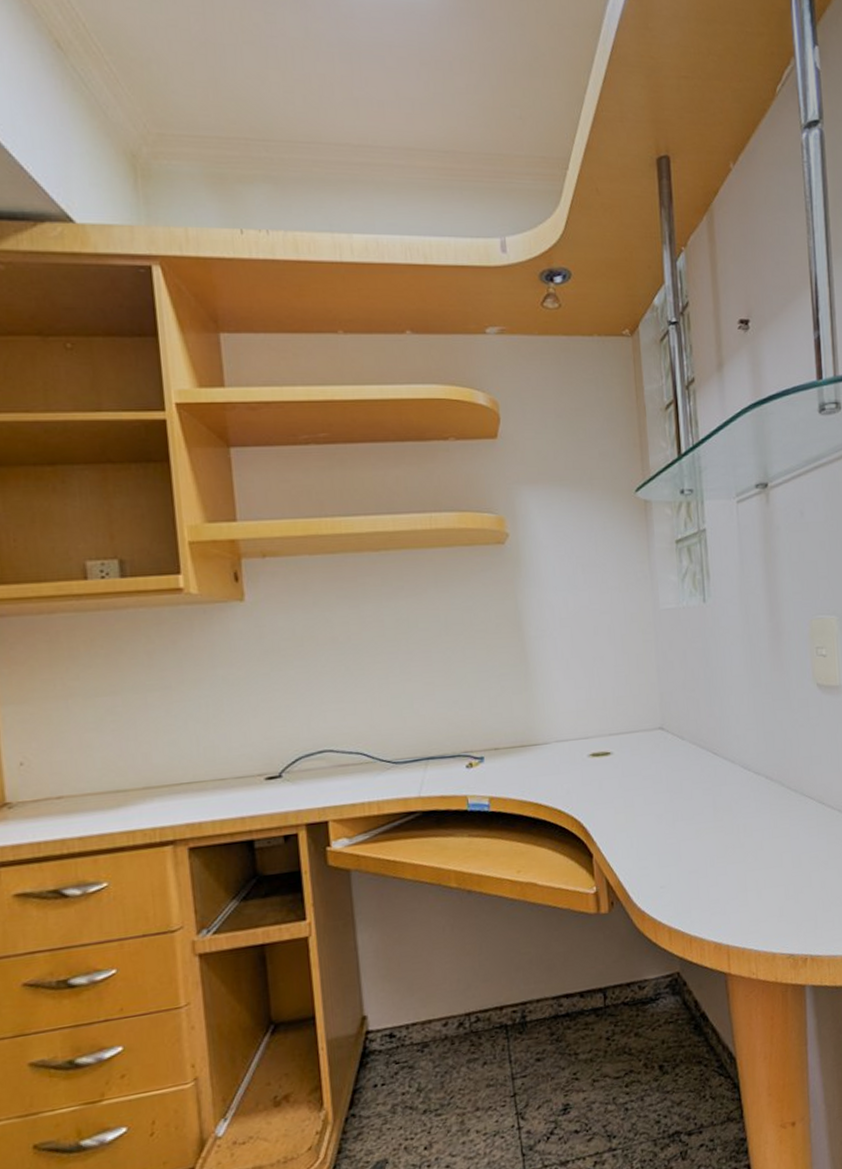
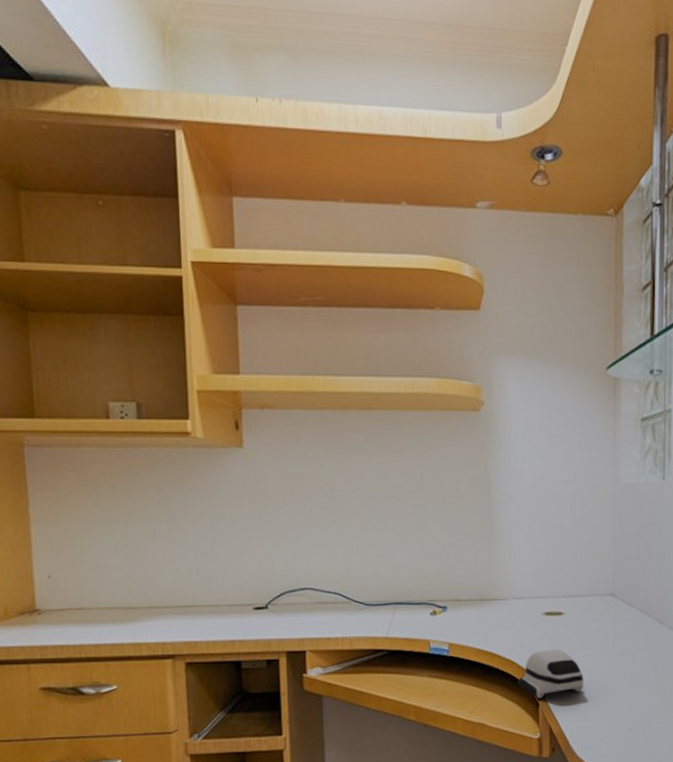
computer mouse: none [567,792,640,849] -> present [517,649,584,698]

